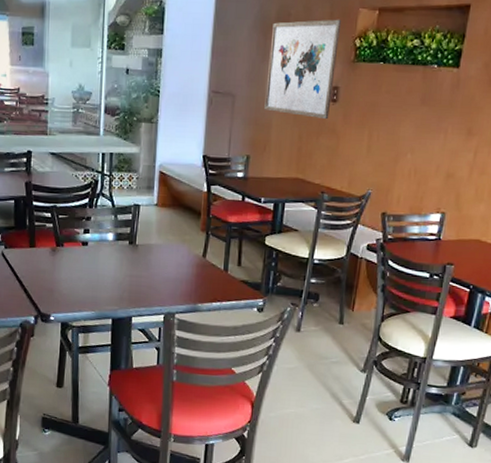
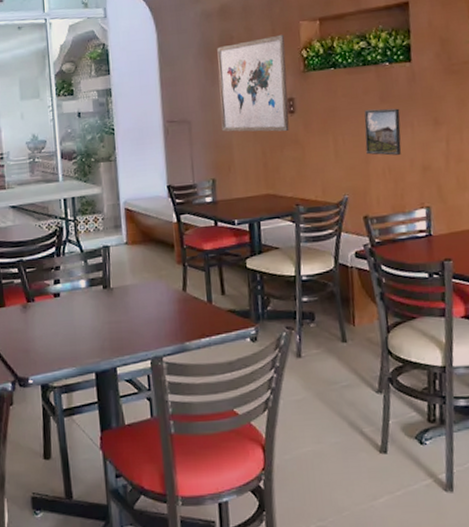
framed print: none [397,110,438,159] -> present [364,108,402,156]

